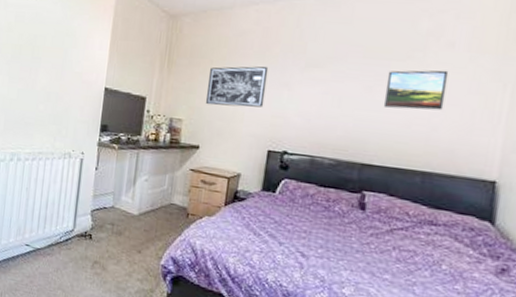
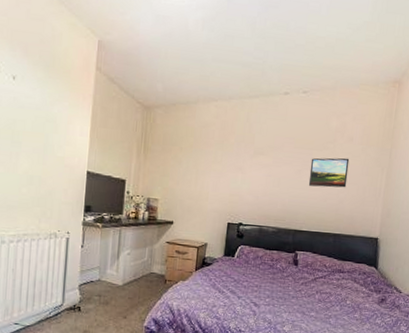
wall art: present [205,66,269,107] -> none [177,153,227,188]

